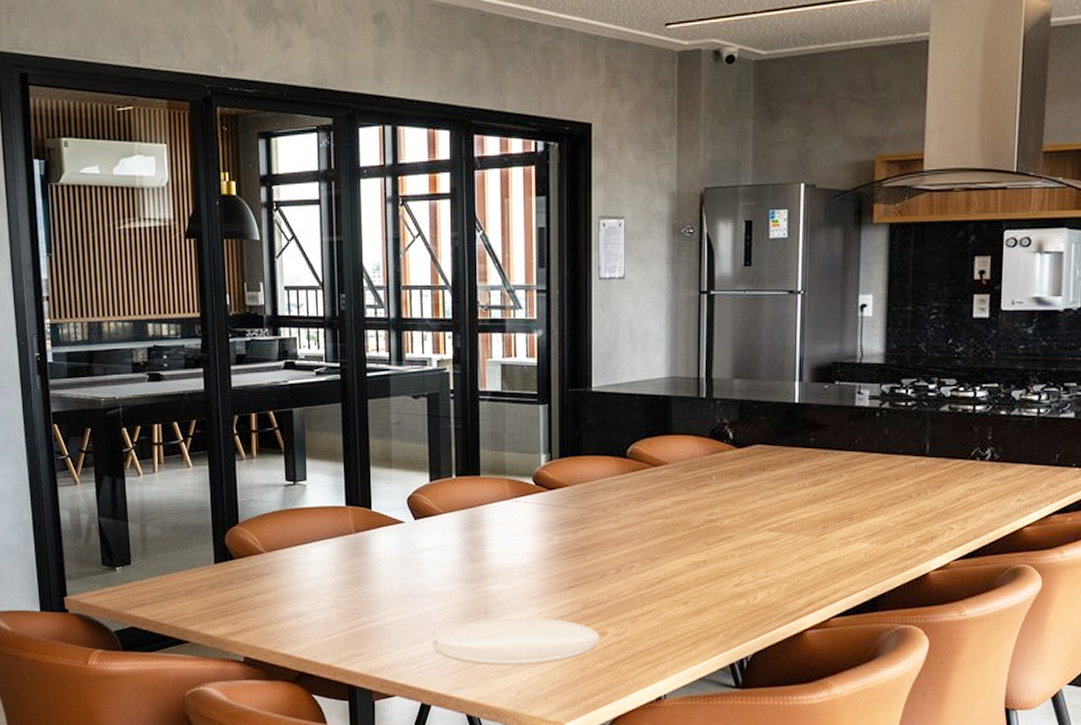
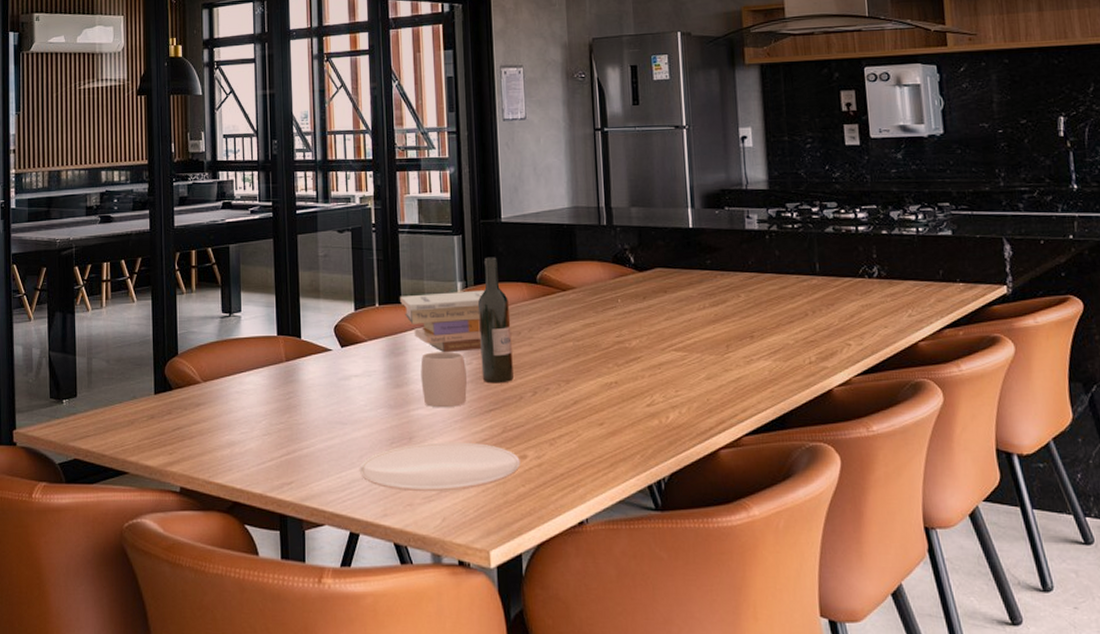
books: none [479,463,570,528] -> present [400,290,485,353]
mug: none [499,526,547,584] -> present [420,352,467,408]
wine bottle: none [562,429,597,560] -> present [477,257,514,384]

